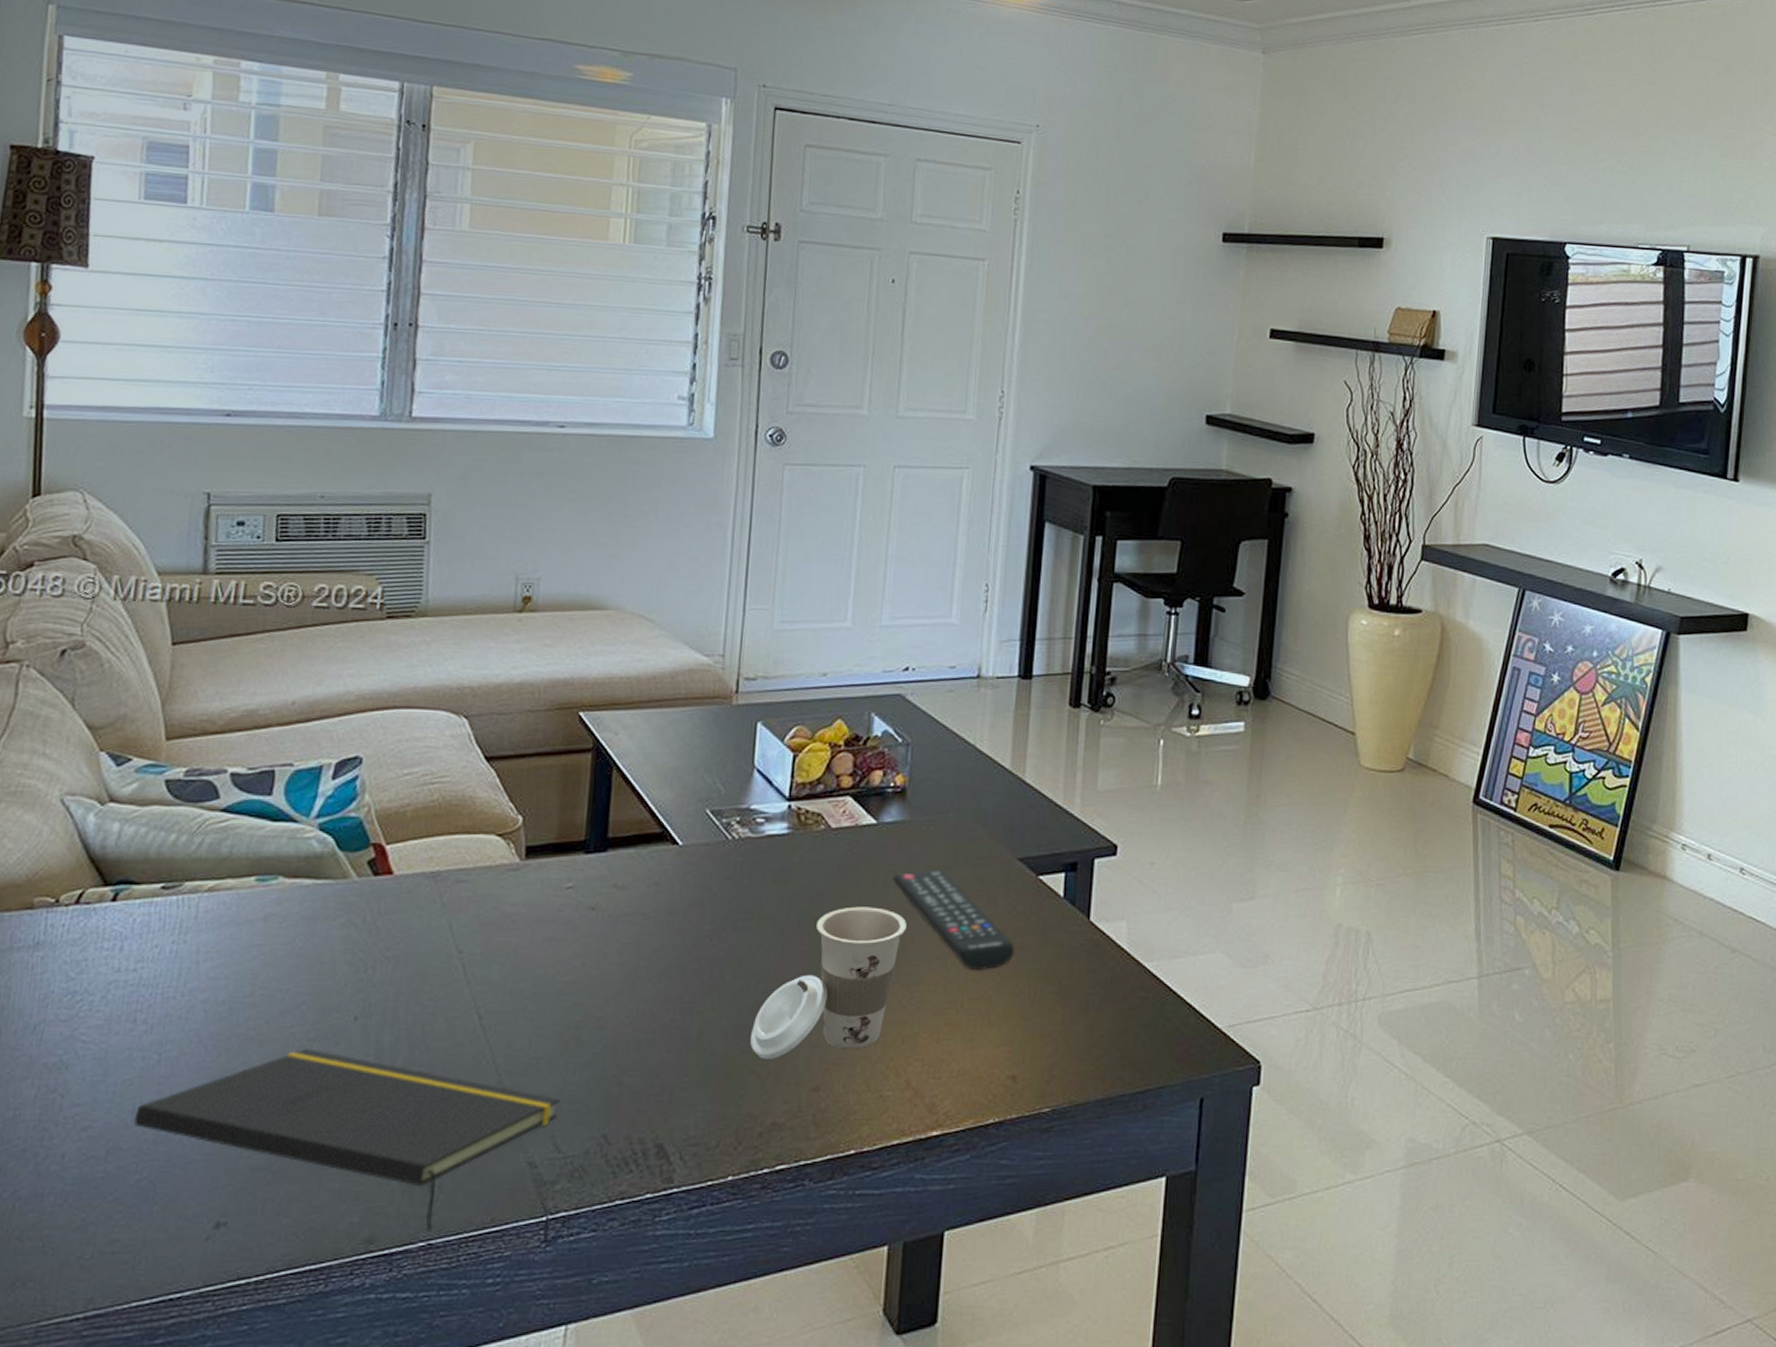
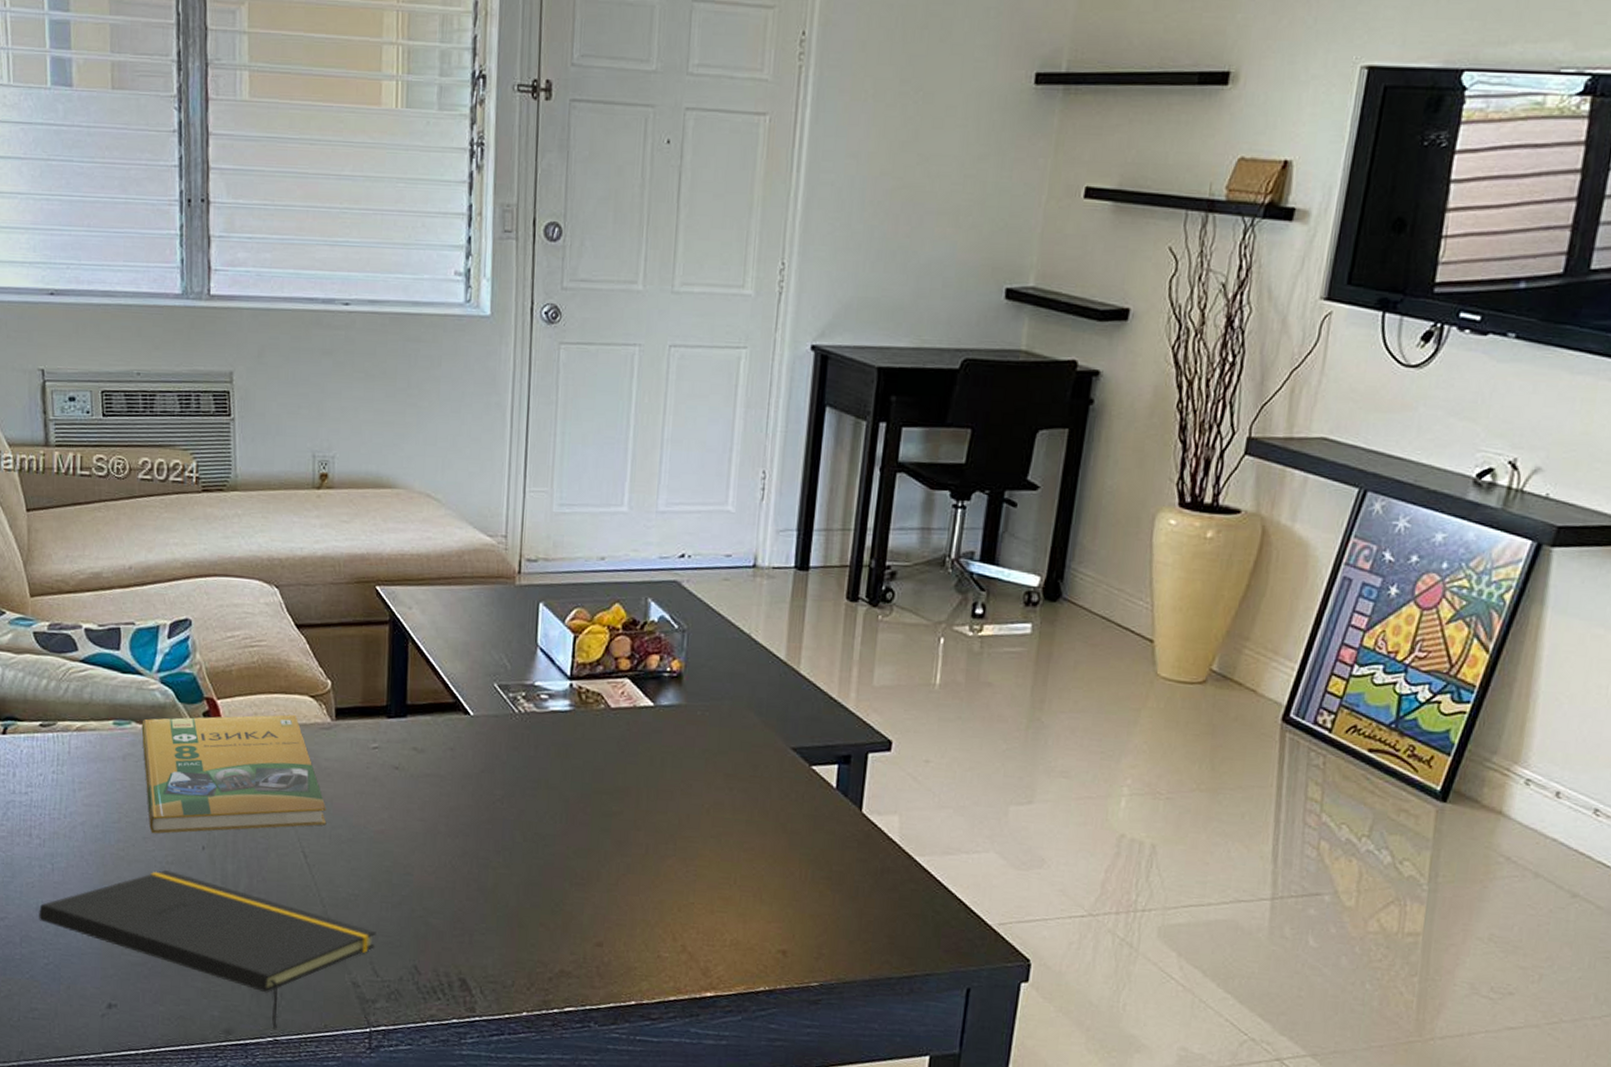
booklet: none [290,856,509,1007] -> present [141,714,327,834]
cup: present [750,906,907,1059] -> none [540,782,683,915]
remote control: present [892,870,1015,970] -> none [669,753,787,851]

